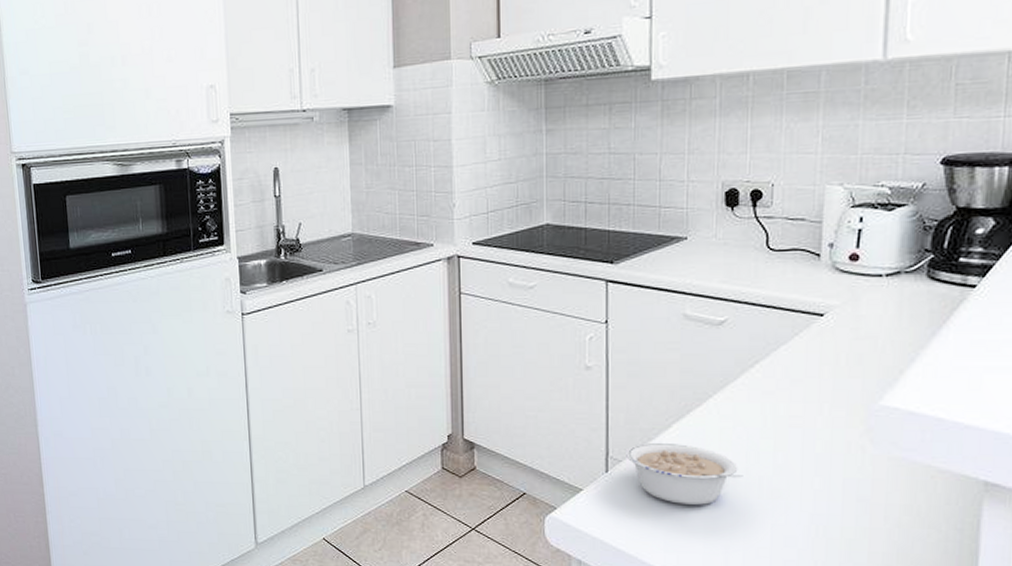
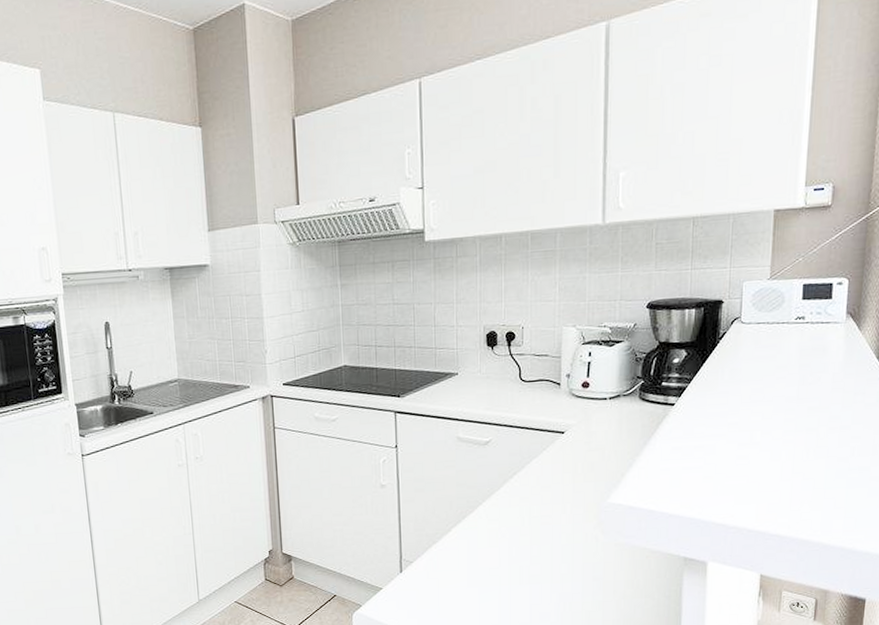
legume: present [626,442,743,505] -> none [416,544,508,594]

